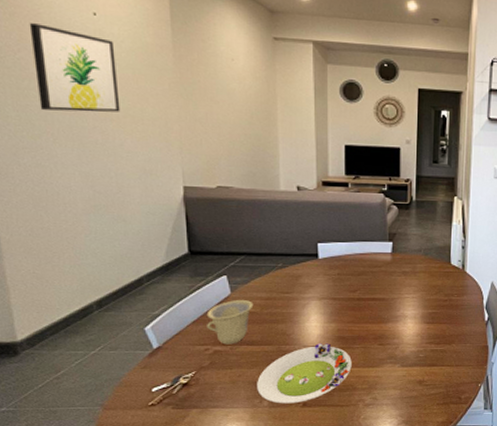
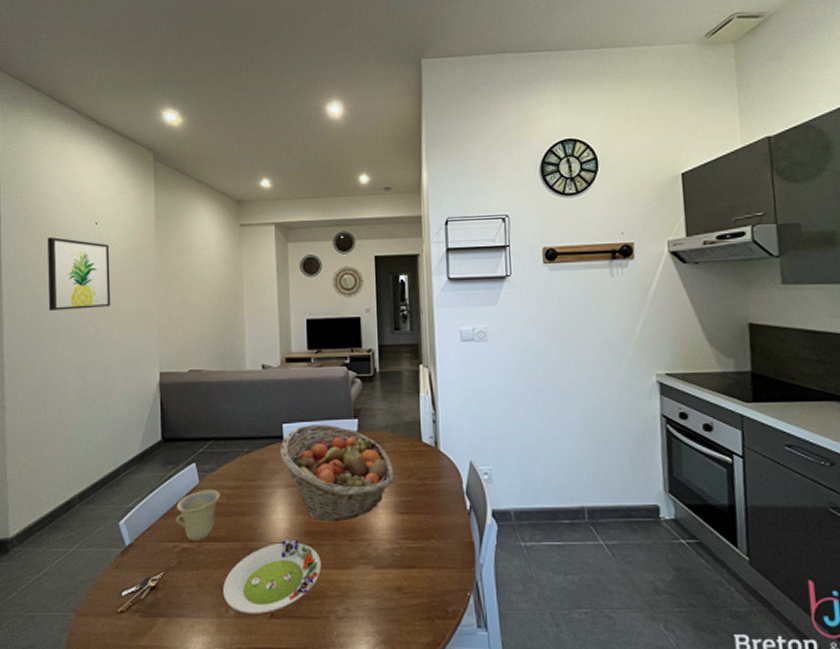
fruit basket: none [315,245,423,330] -> present [280,424,394,522]

